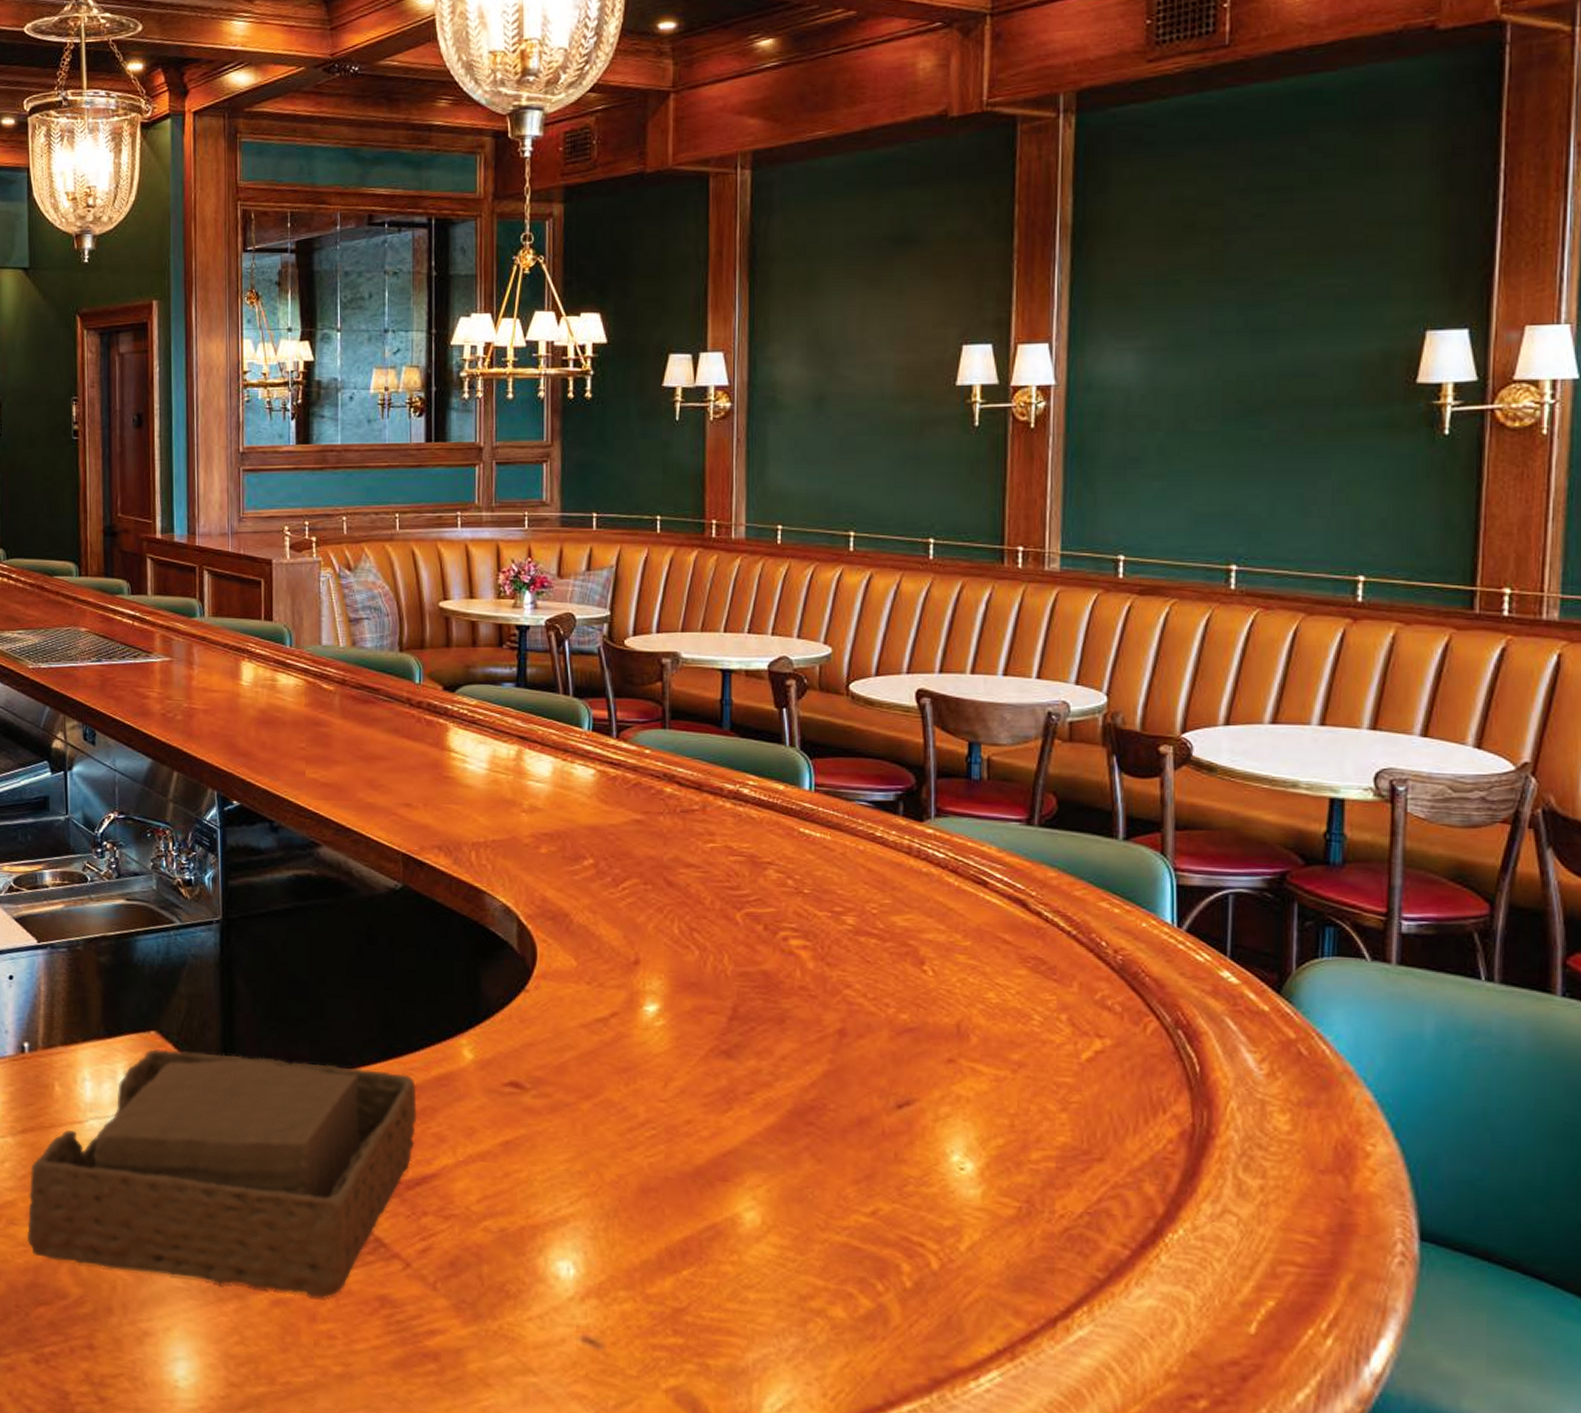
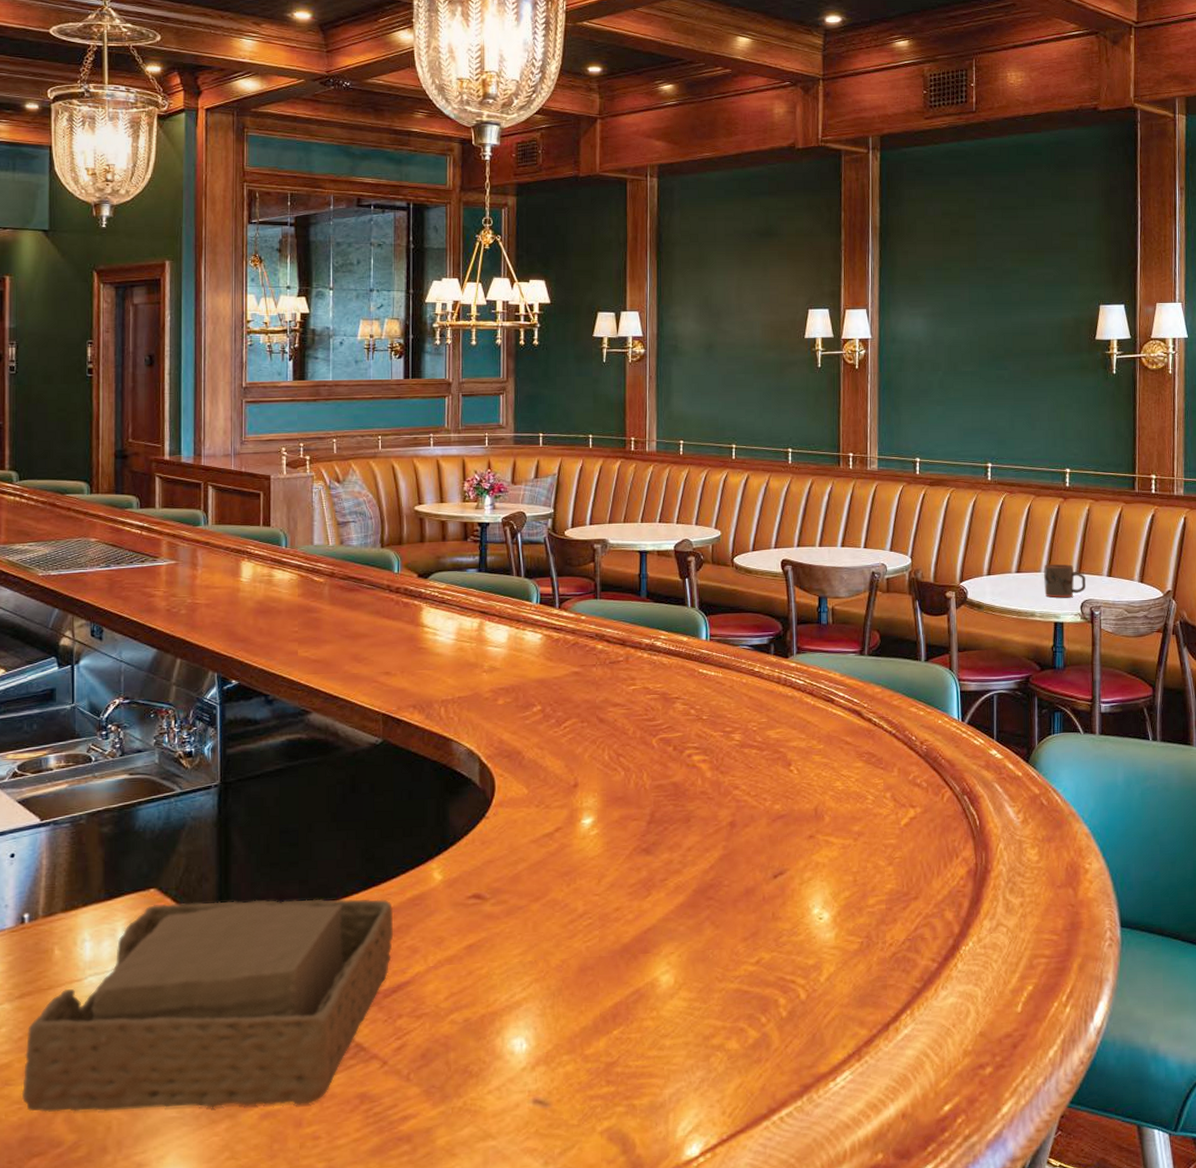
mug: none [1315,713,1385,764] -> present [1044,563,1087,598]

